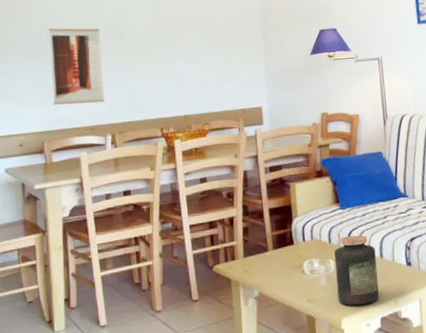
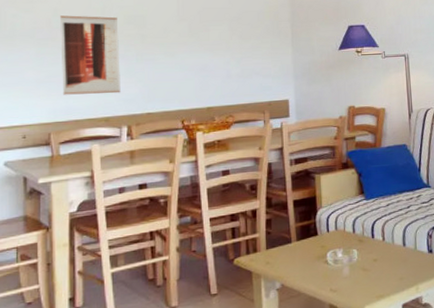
jar: present [334,235,379,306] -> none [357,224,401,294]

